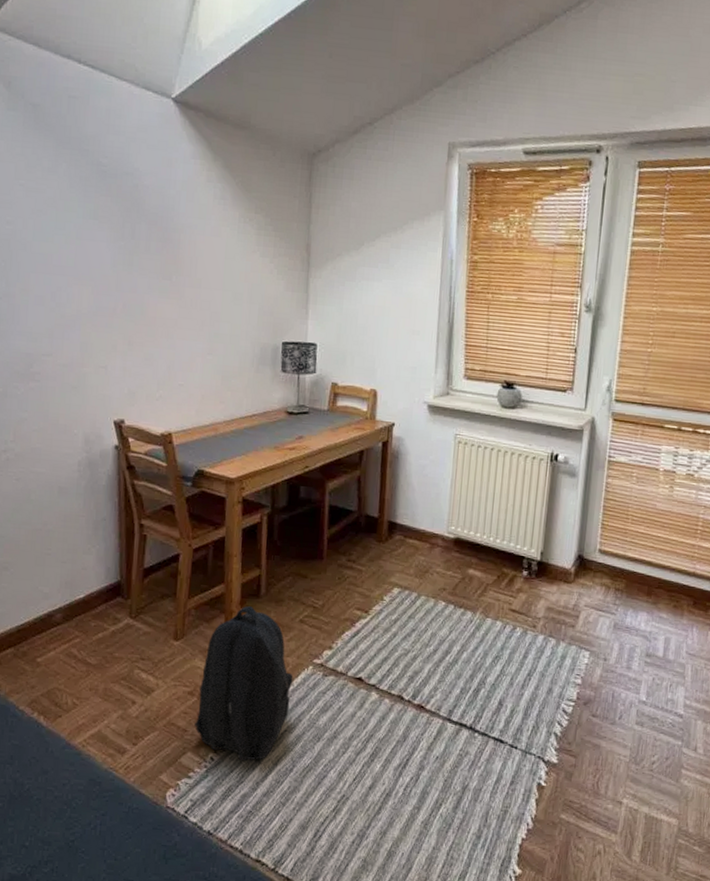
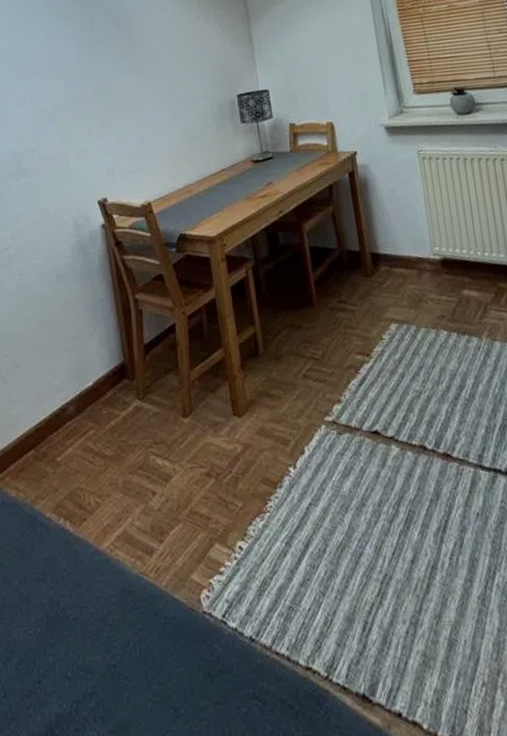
backpack: present [194,606,293,761] -> none [215,368,310,546]

